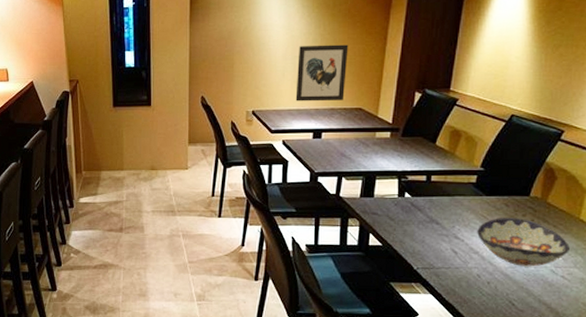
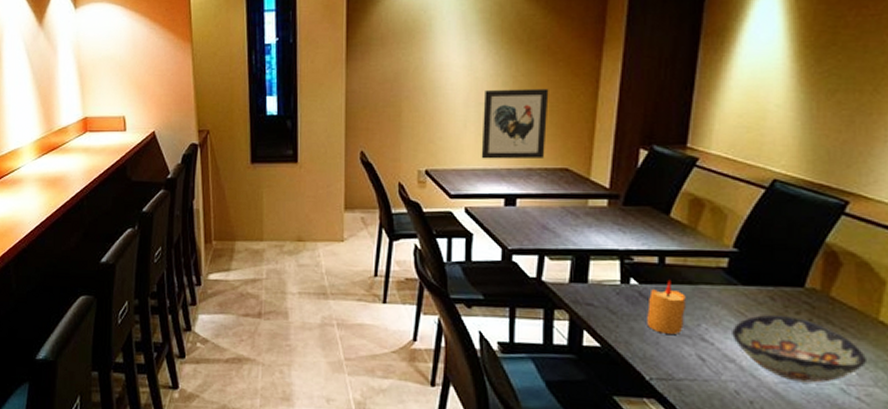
candle: none [416,193,445,234] -> present [647,279,686,334]

